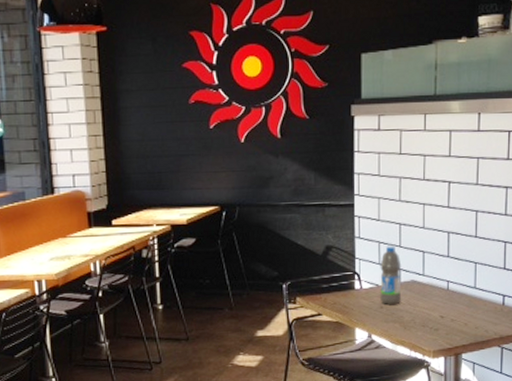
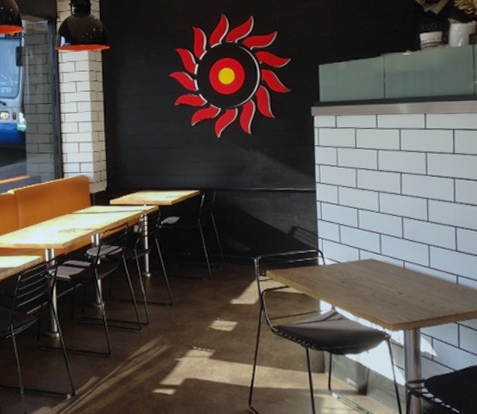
water bottle: present [380,245,402,305] -> none [341,227,362,281]

